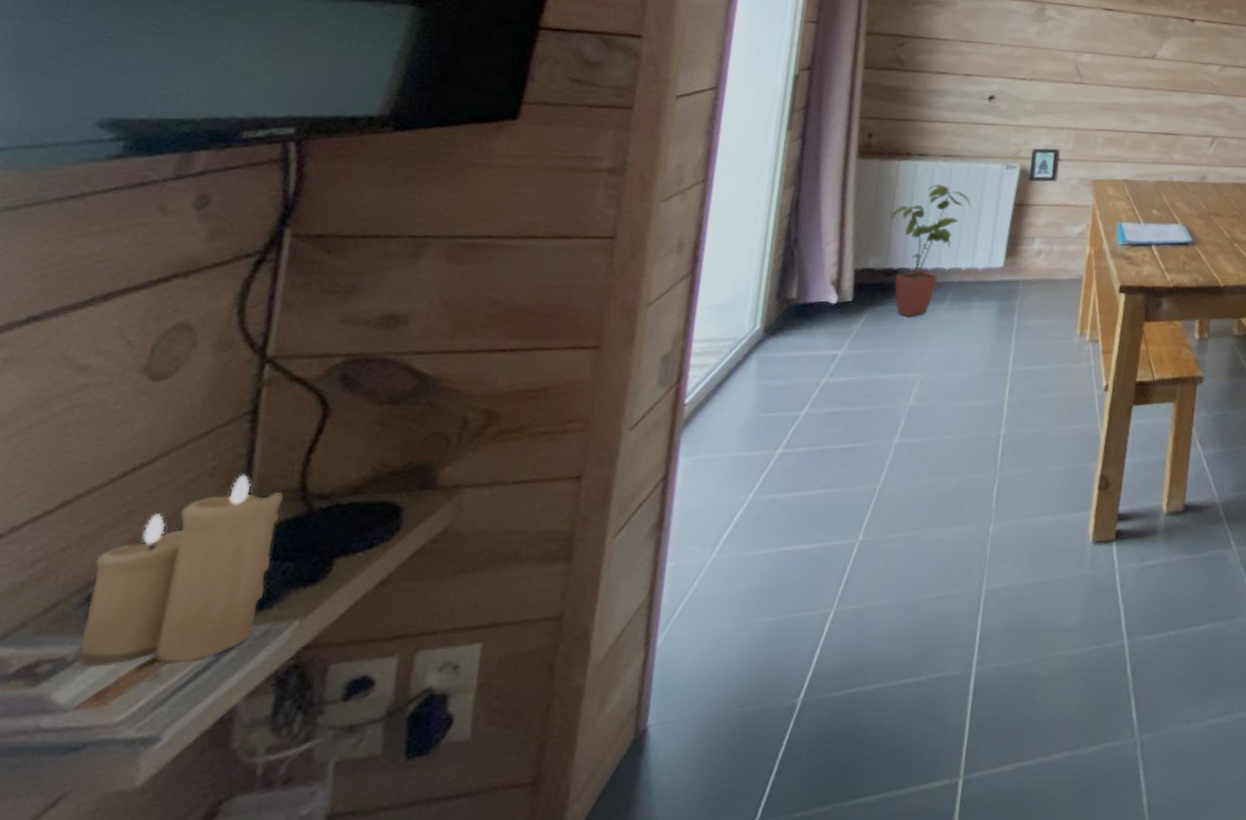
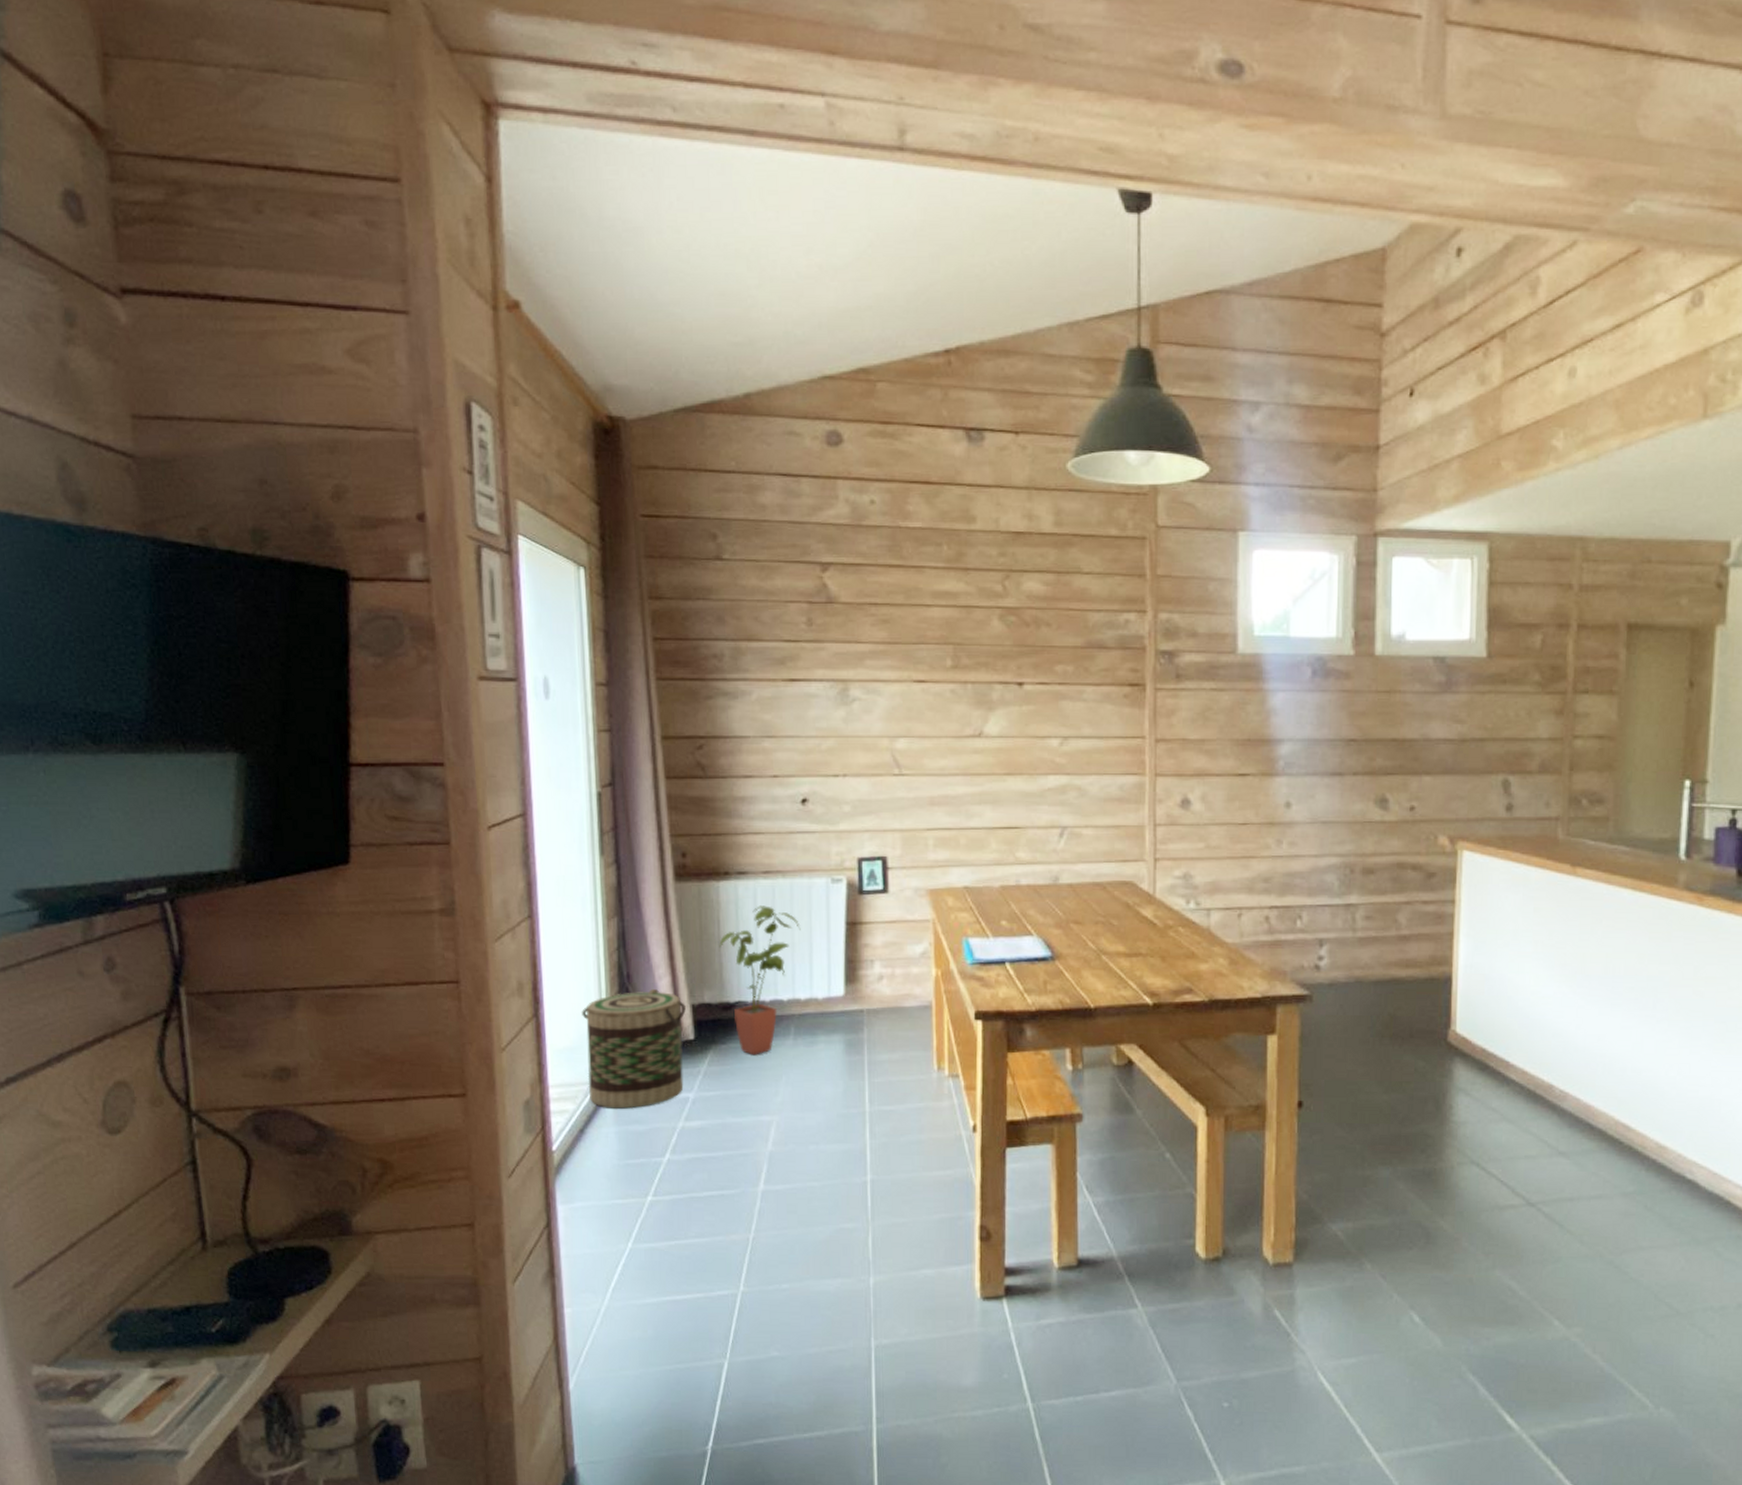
candle: present [77,474,283,667] -> none [106,1220,236,1388]
basket: none [734,252,849,364] -> present [582,988,686,1109]

